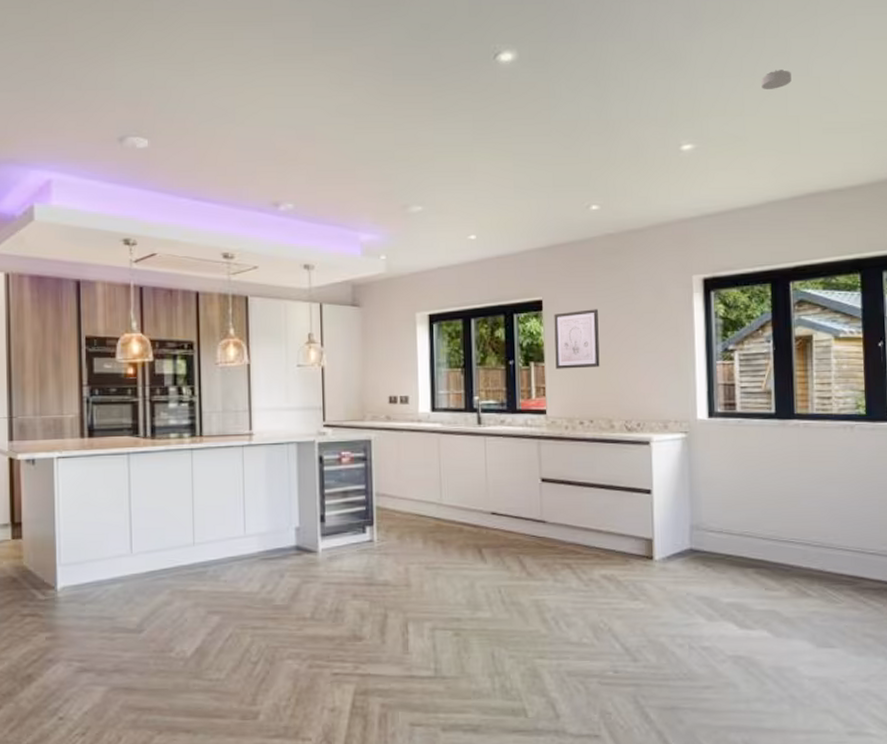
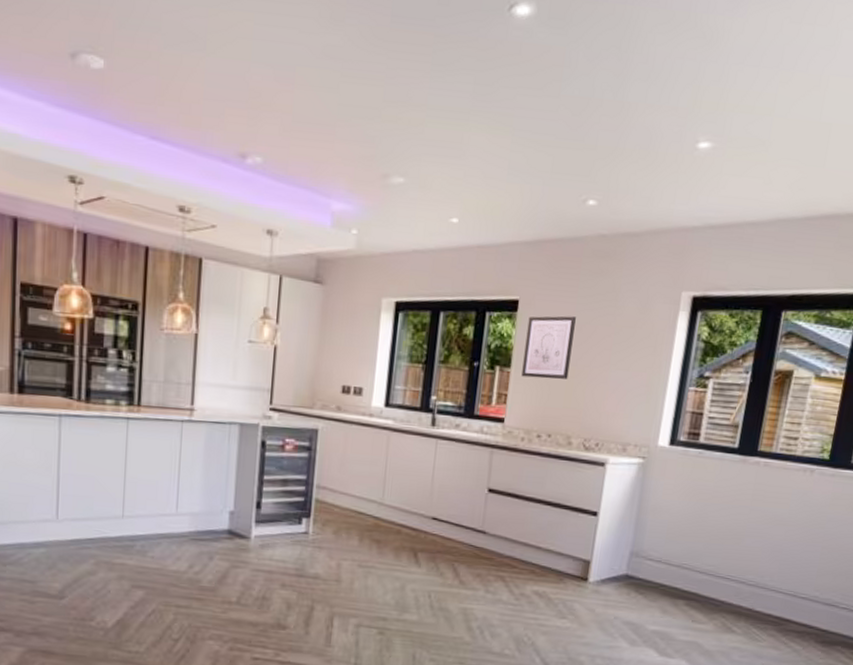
smoke detector: present [761,70,791,89] -> none [799,65,835,89]

